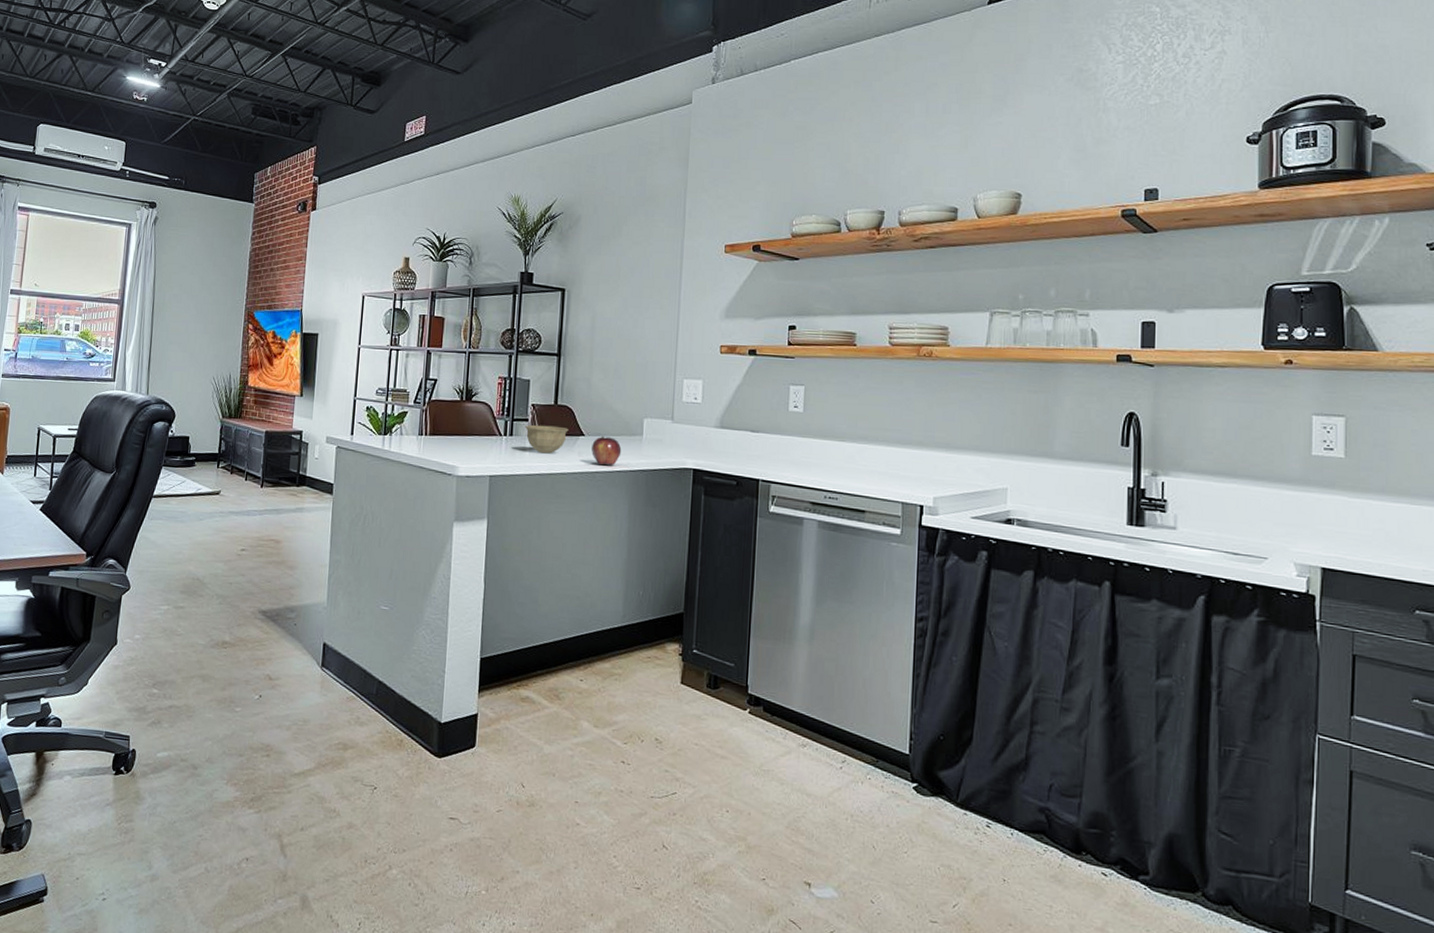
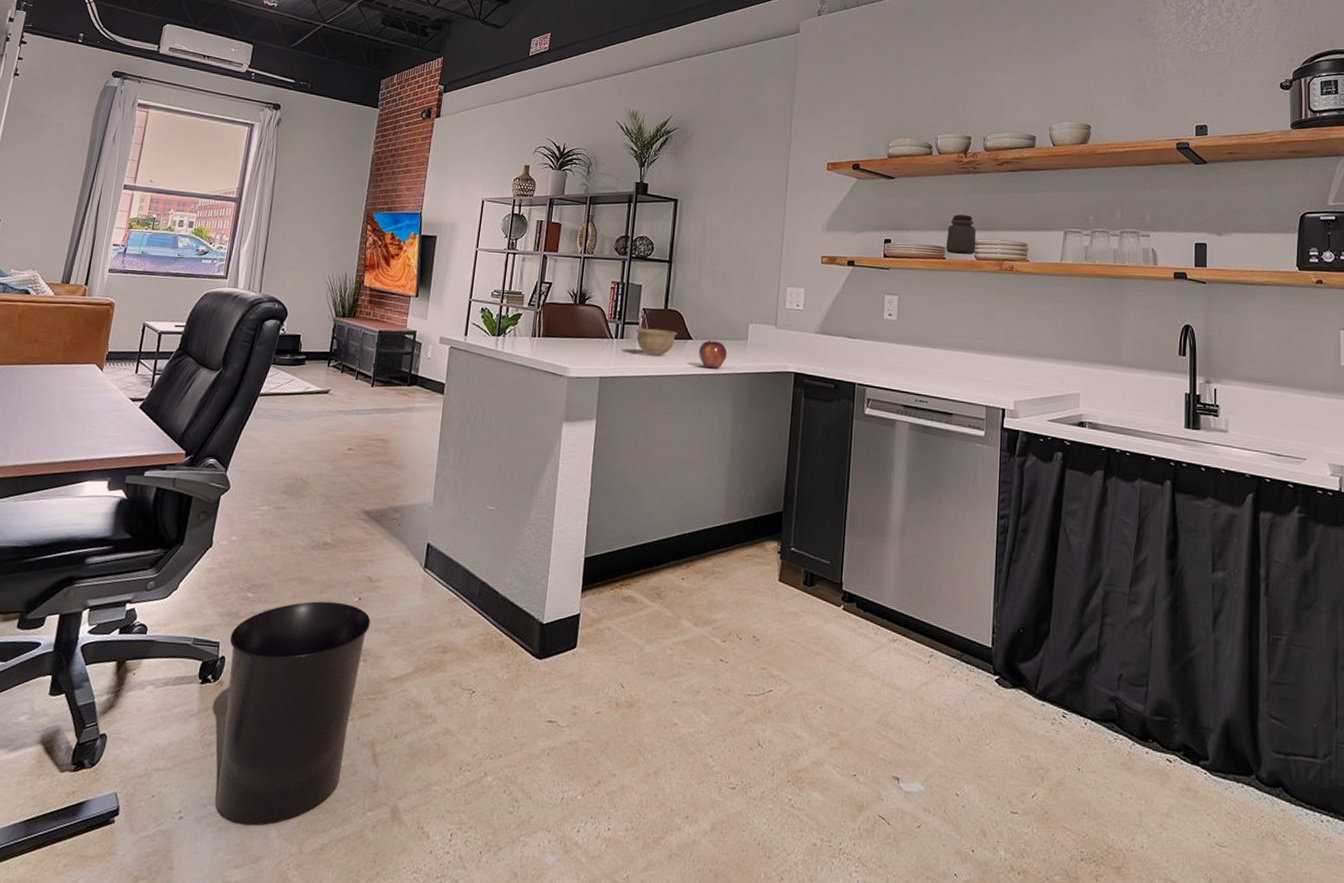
waste bin: none [135,698,272,909] -> present [215,601,371,826]
jar: none [857,297,891,341] -> present [946,214,977,255]

